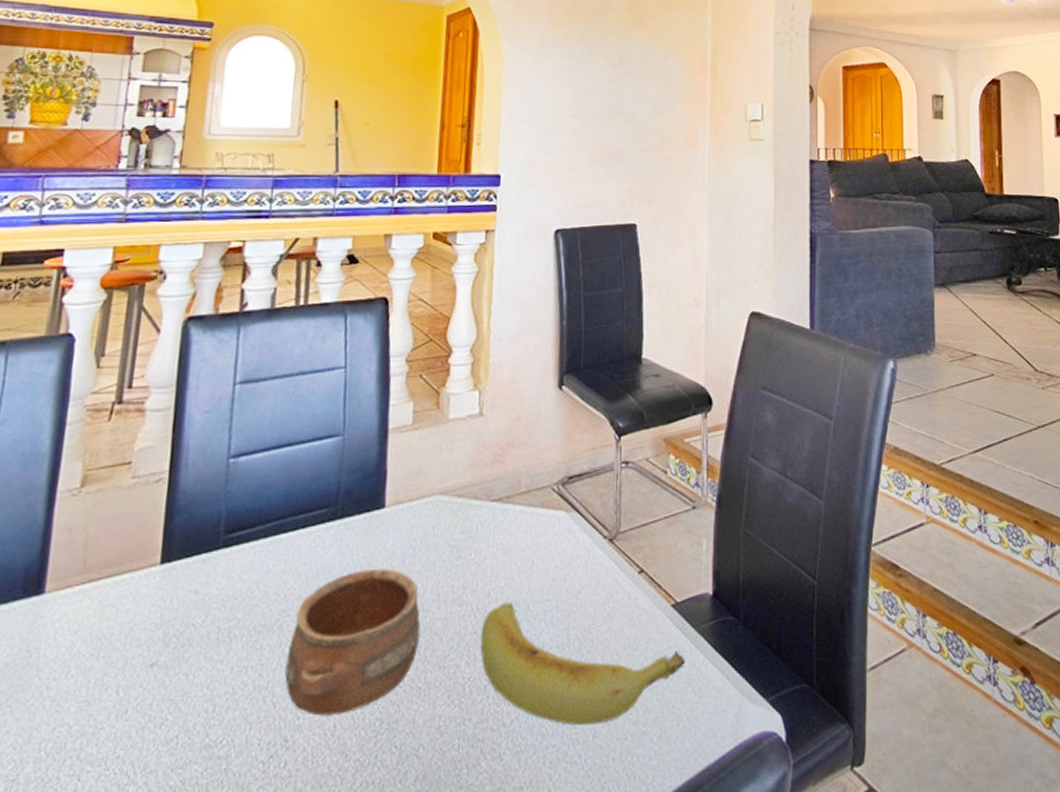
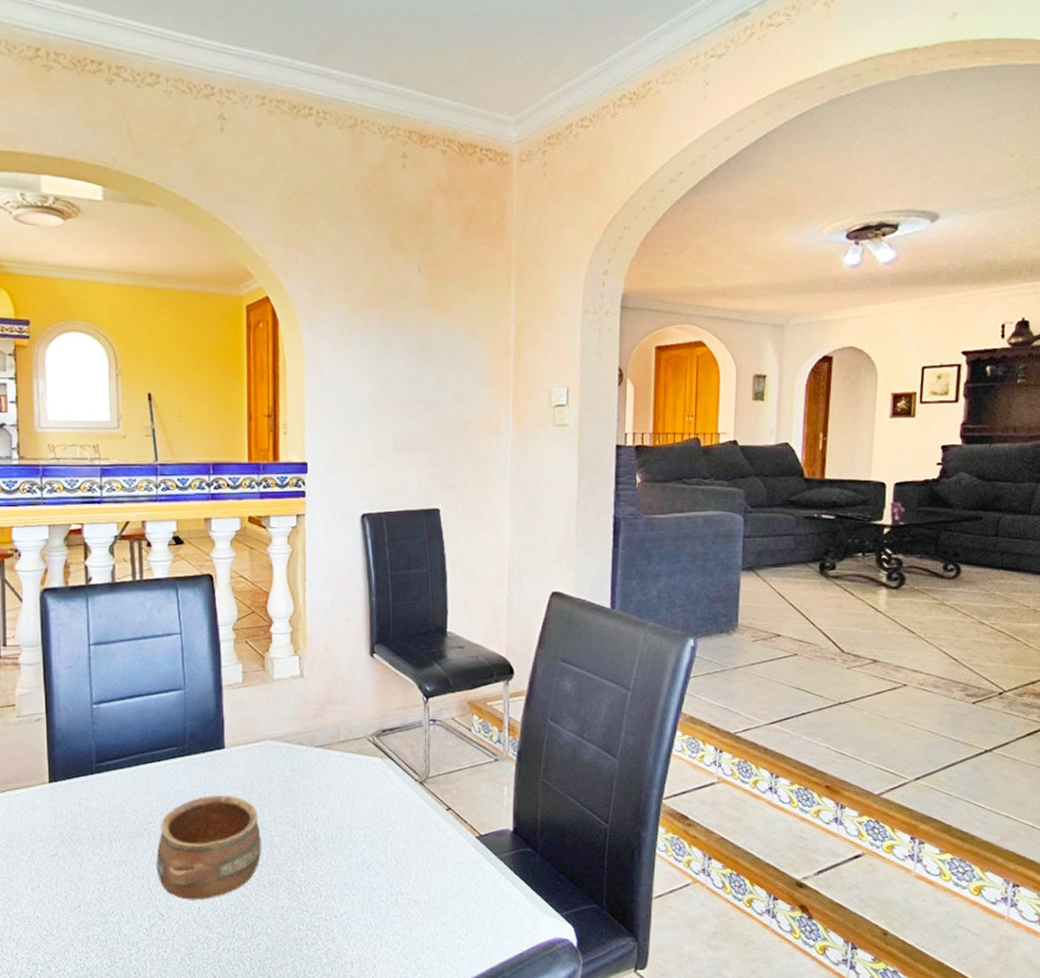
banana: present [480,602,686,725] -> none [312,827,489,922]

